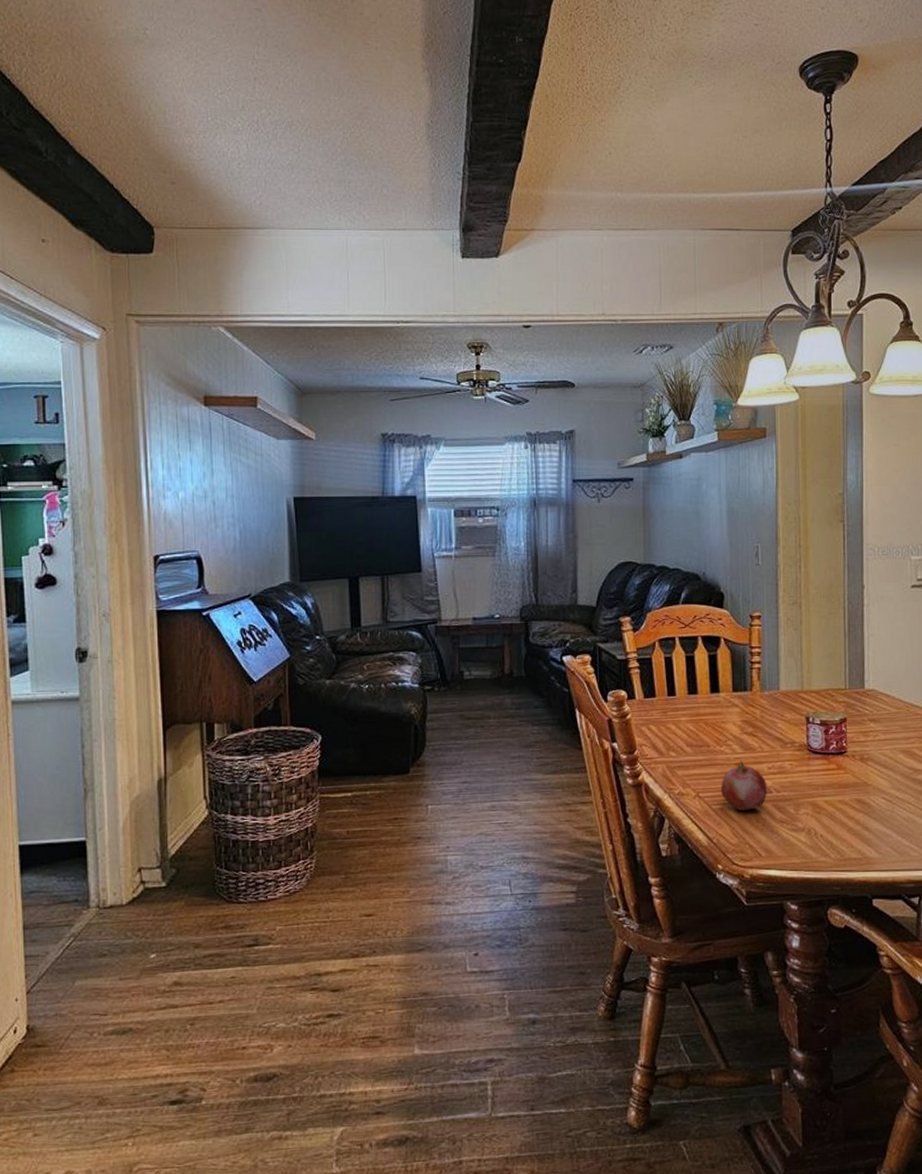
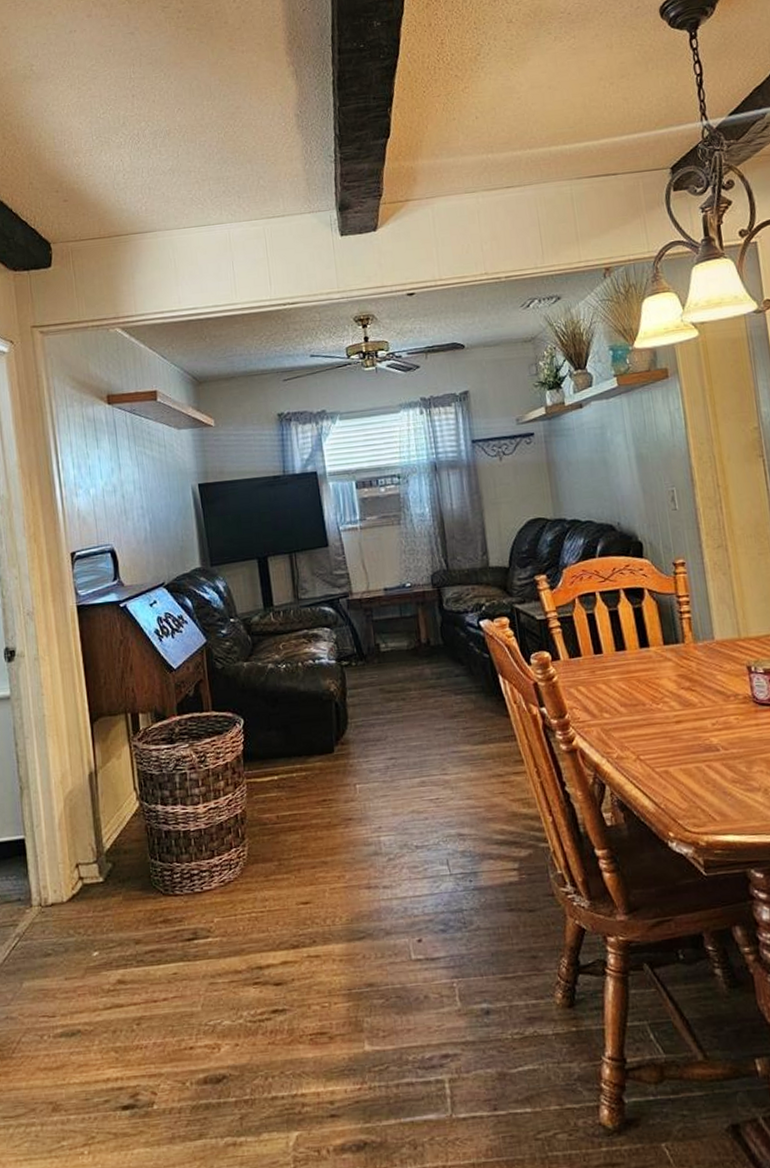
fruit: present [720,760,767,810] -> none [662,717,715,772]

